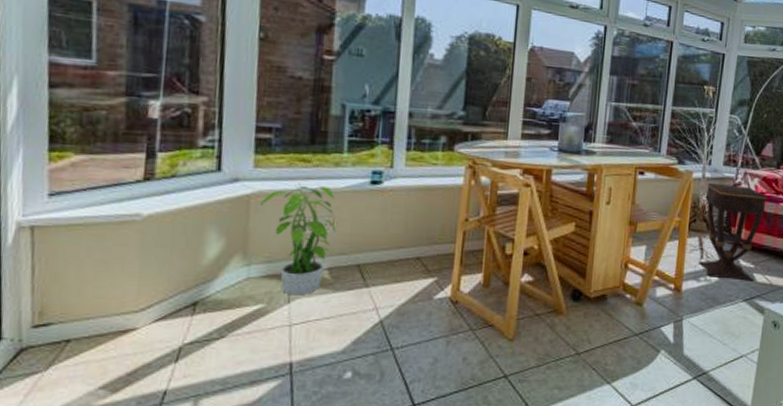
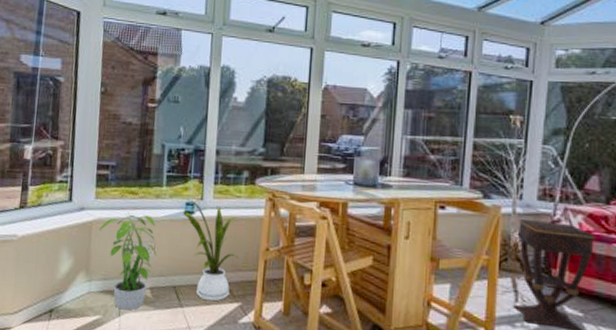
house plant: none [369,167,434,279] -> present [183,199,238,302]

